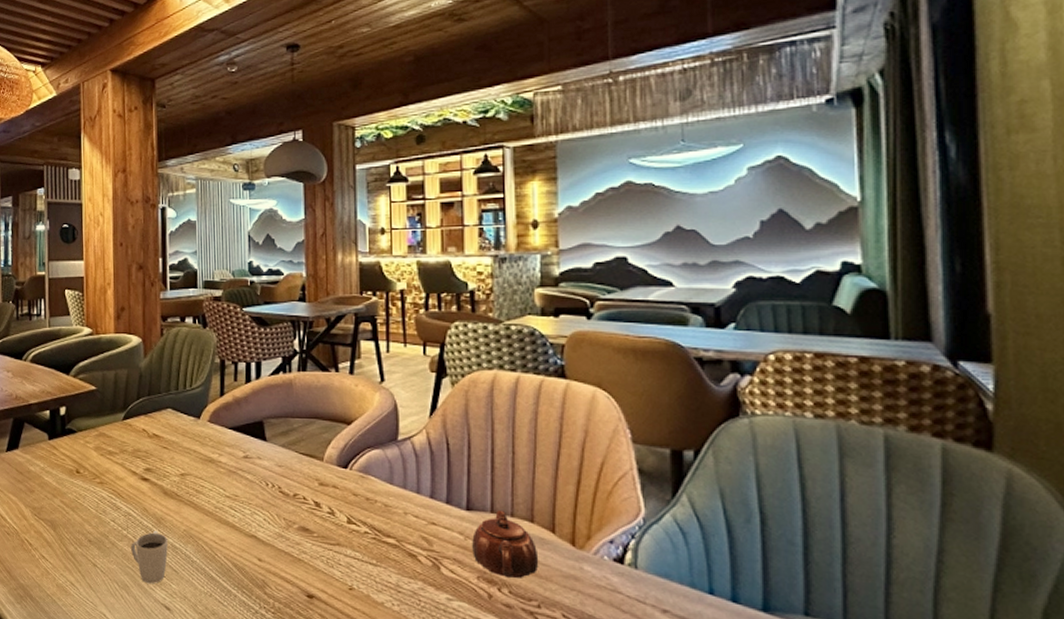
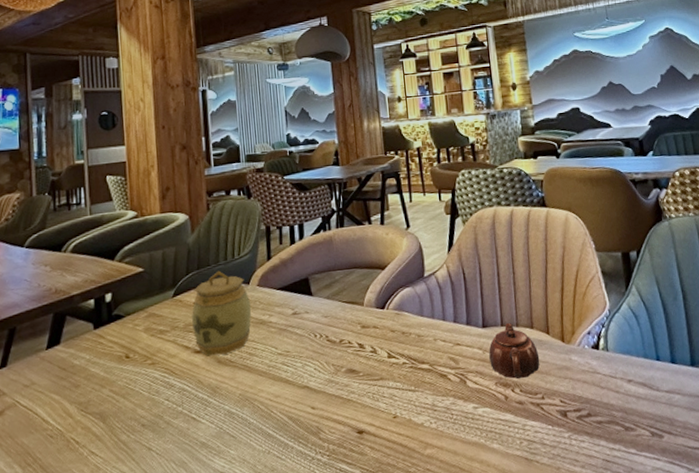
cup: present [131,531,168,584] -> none [187,401,225,456]
jar: none [141,400,201,487] -> present [192,270,252,356]

